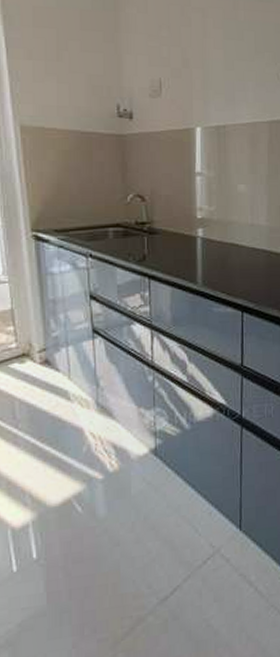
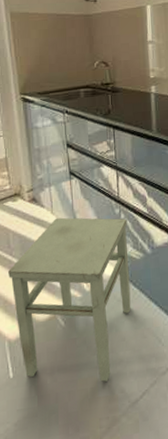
stool: none [13,384,163,577] -> present [8,217,131,382]

